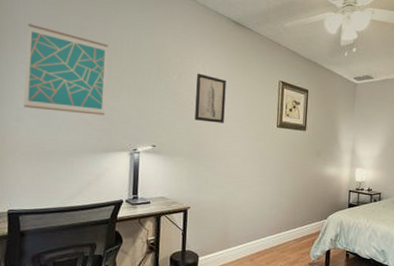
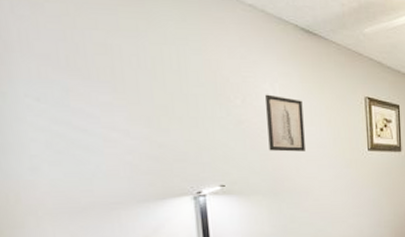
wall art: present [24,24,108,116] -> none [26,44,154,155]

